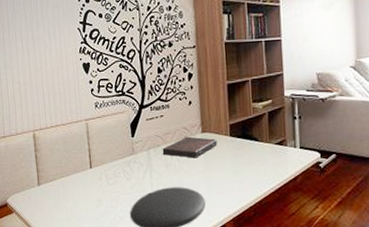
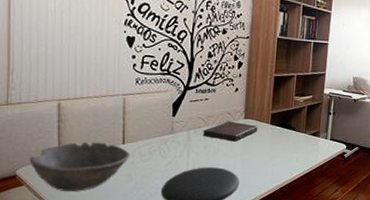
bowl: none [15,168,98,217] -> present [29,141,131,191]

